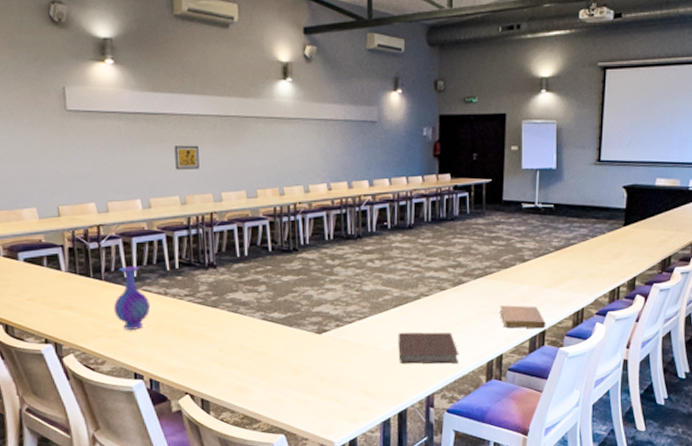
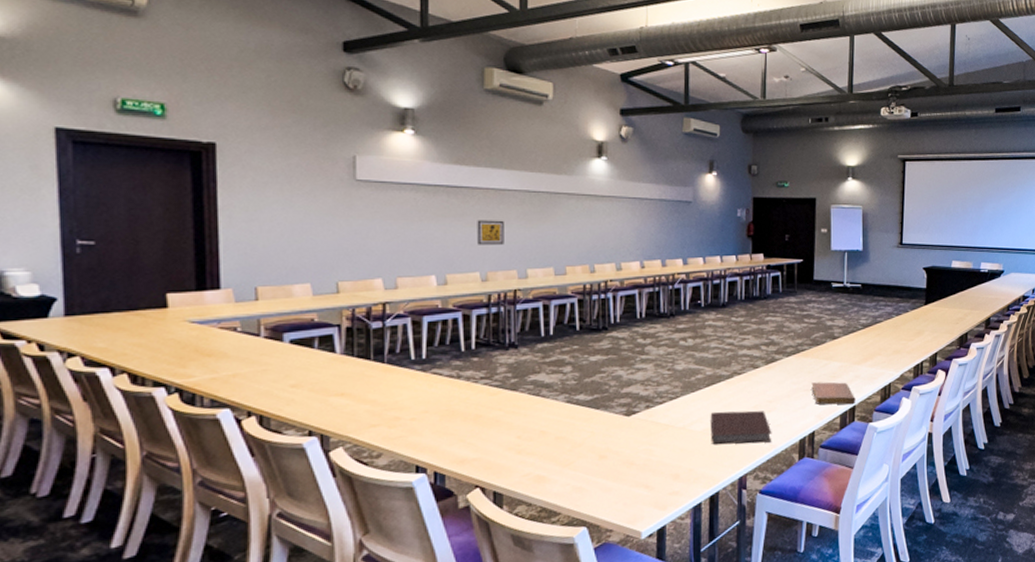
vase: present [113,266,151,330] -> none [396,347,440,418]

